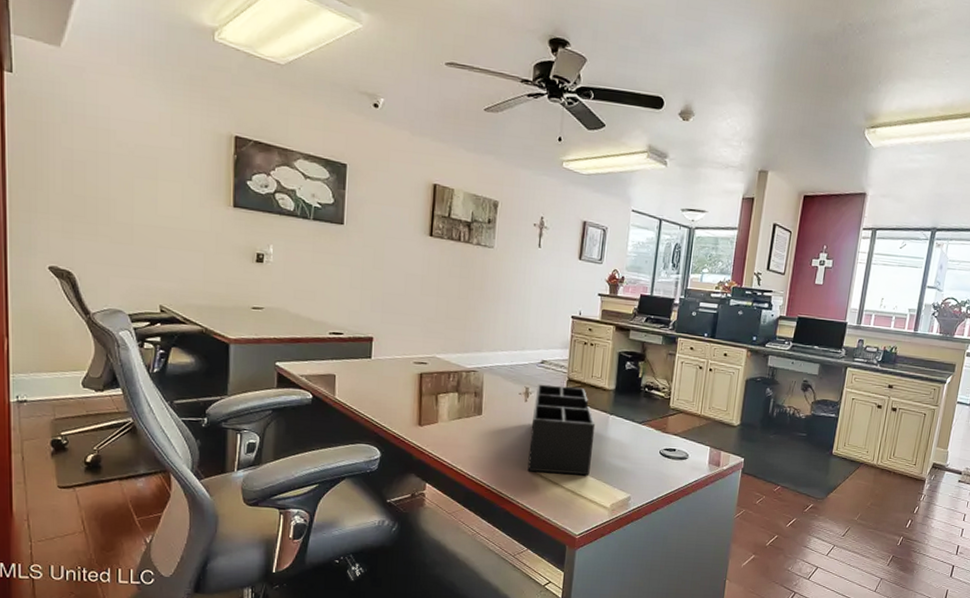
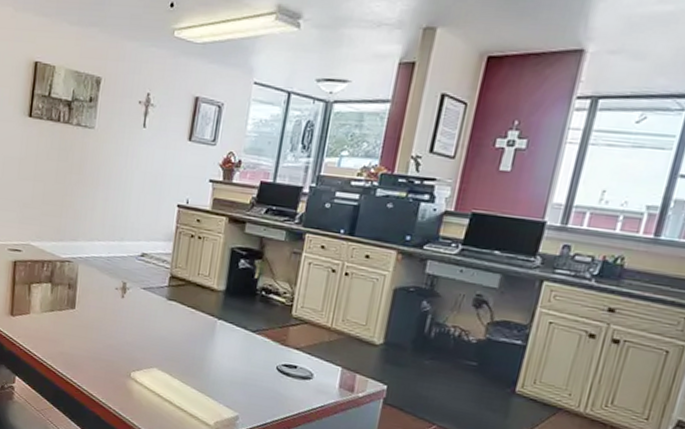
desk organizer: present [527,384,596,476] -> none [121,279,201,387]

